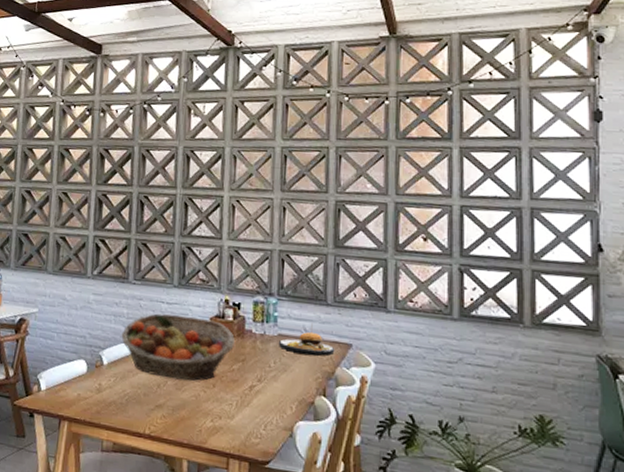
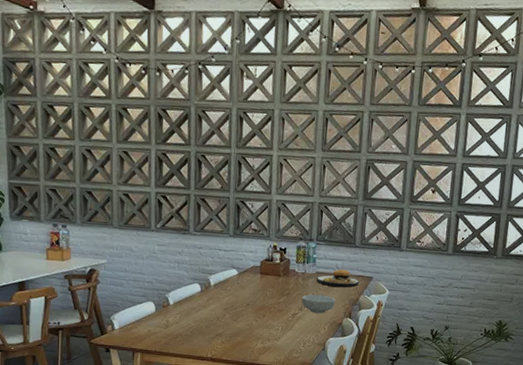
fruit basket: present [121,313,235,381] -> none [184,259,281,313]
cereal bowl: none [261,362,304,388] -> present [302,294,335,314]

